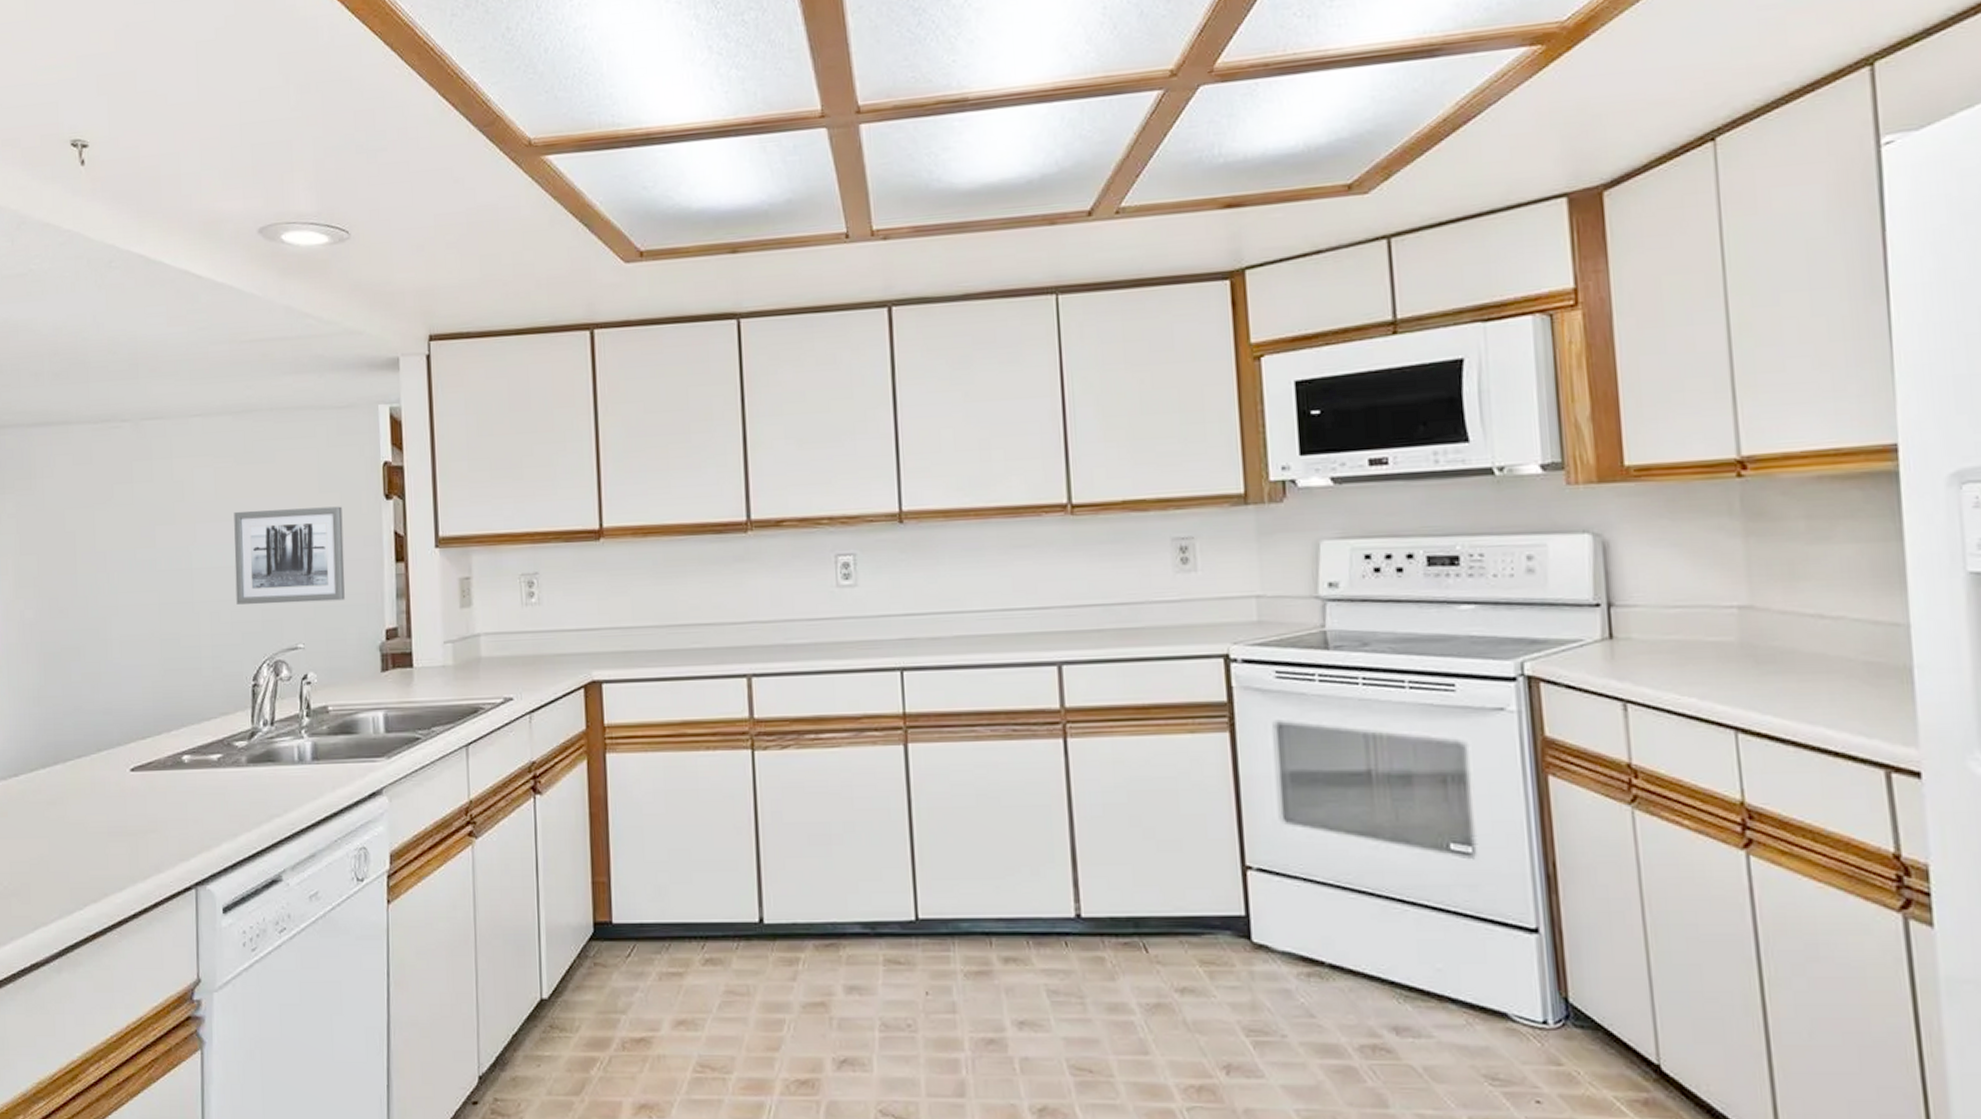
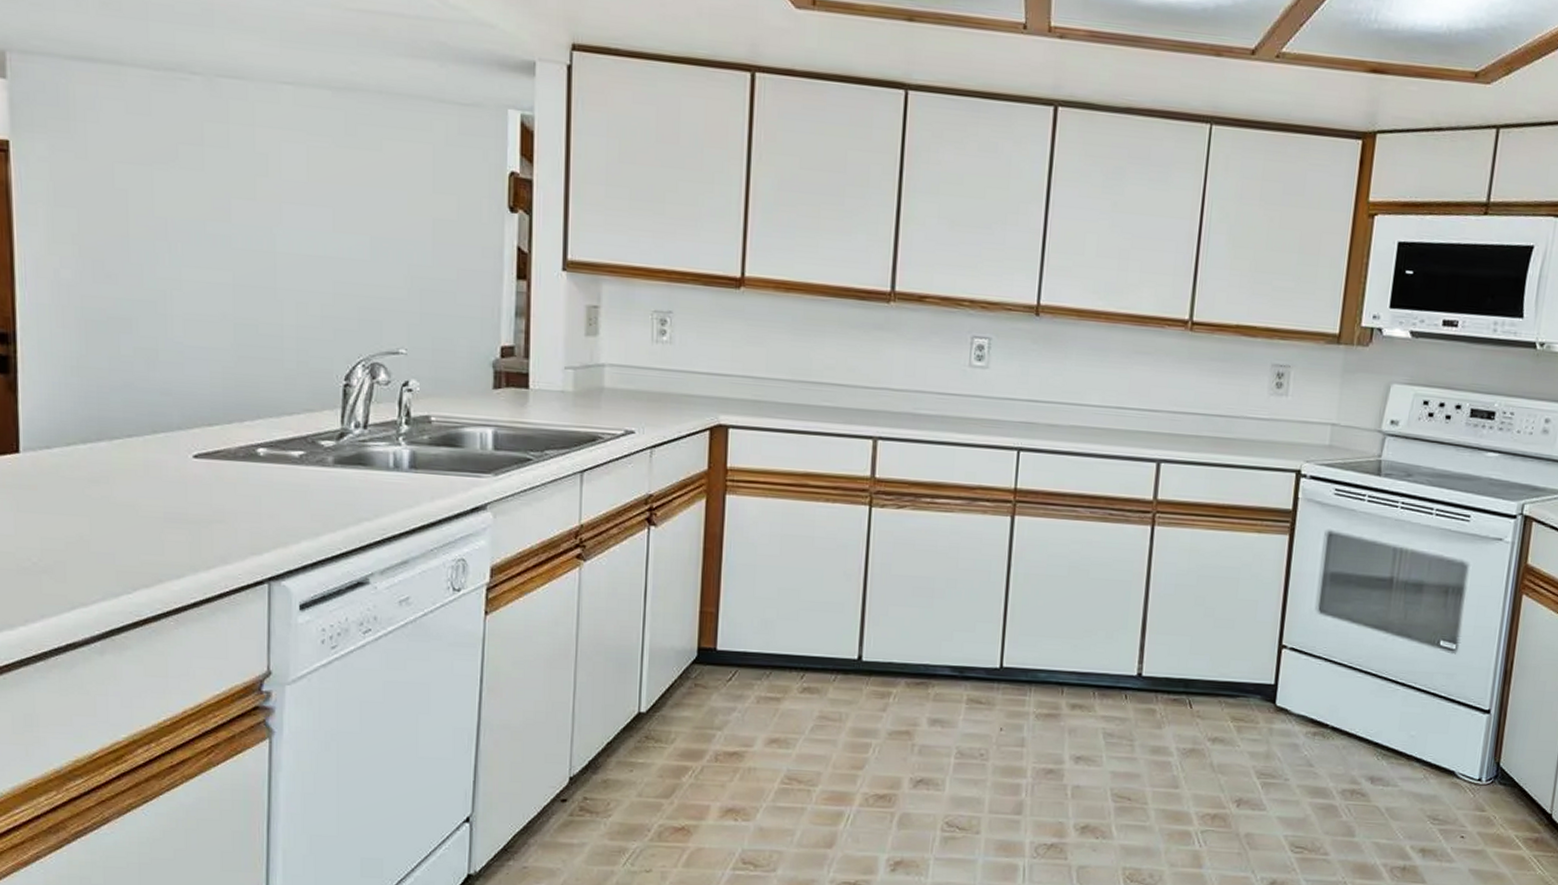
wall art: present [234,506,345,605] -> none [328,197,459,311]

